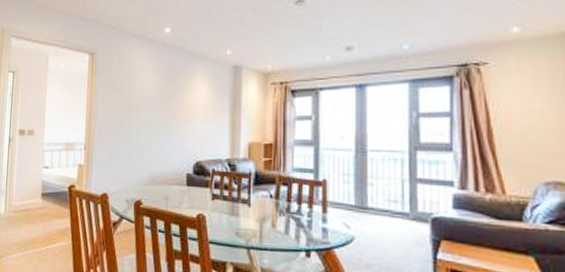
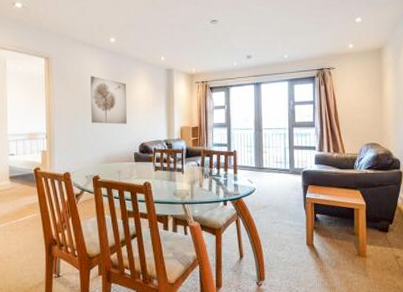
wall art: none [137,74,182,136] -> present [90,76,128,124]

